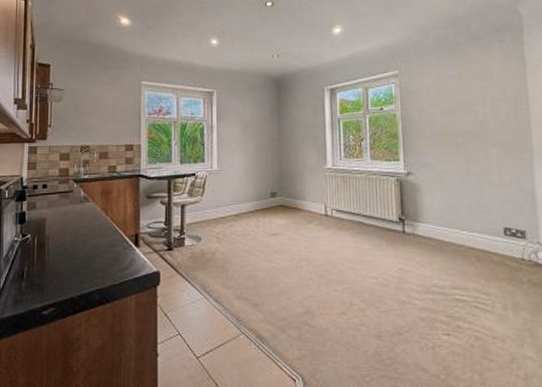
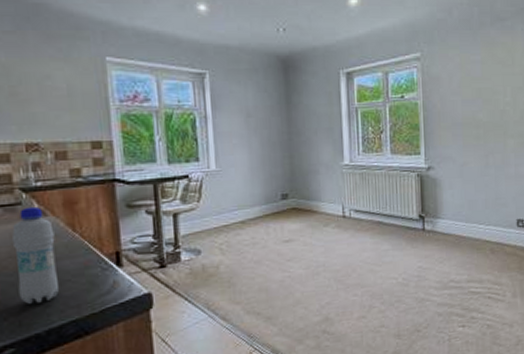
bottle: none [63,194,93,272] -> present [11,206,60,304]

